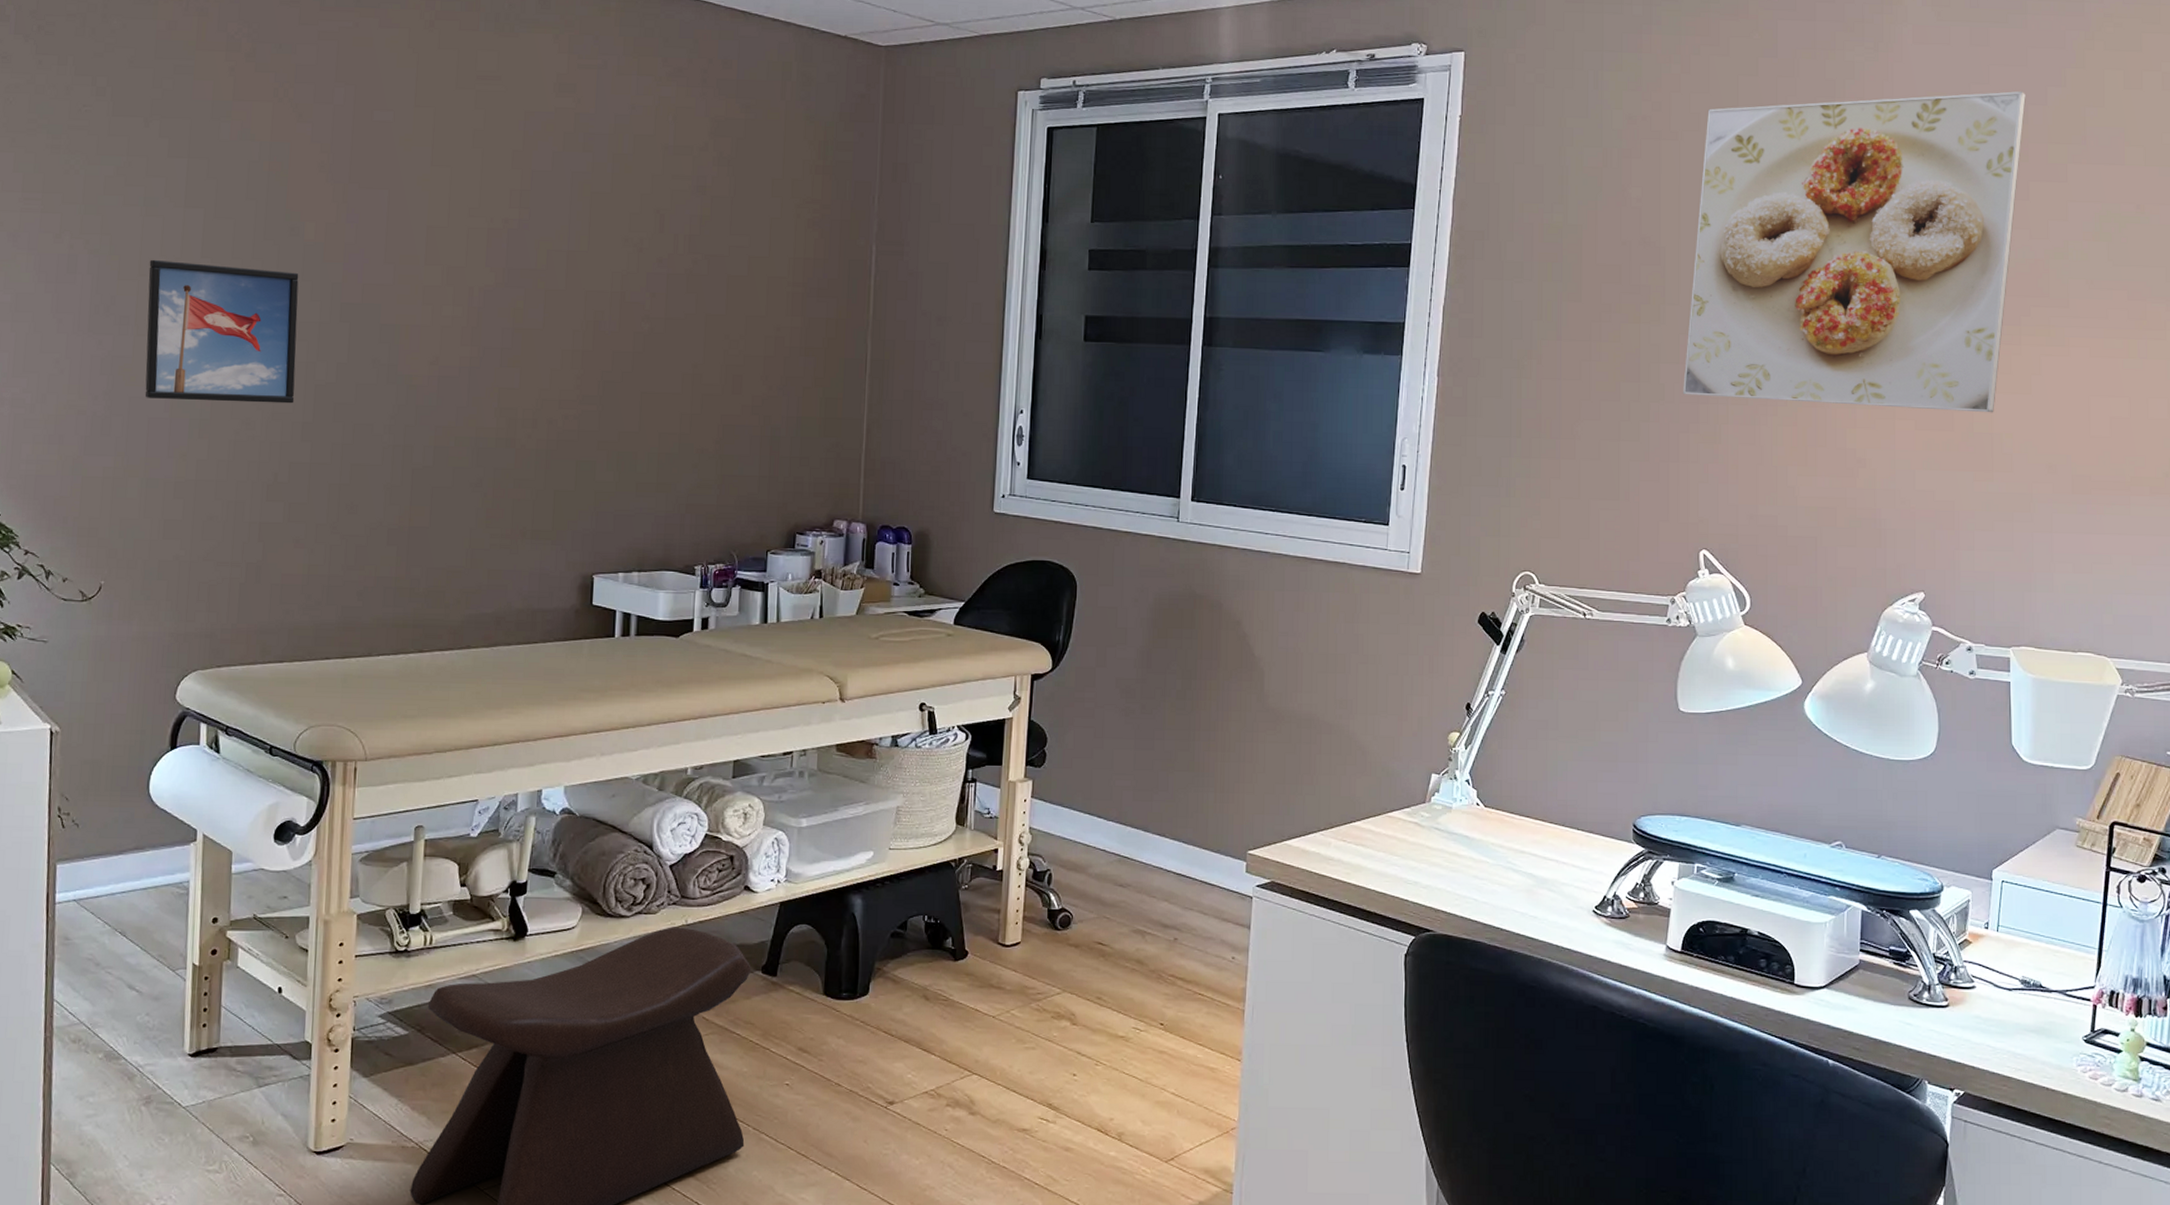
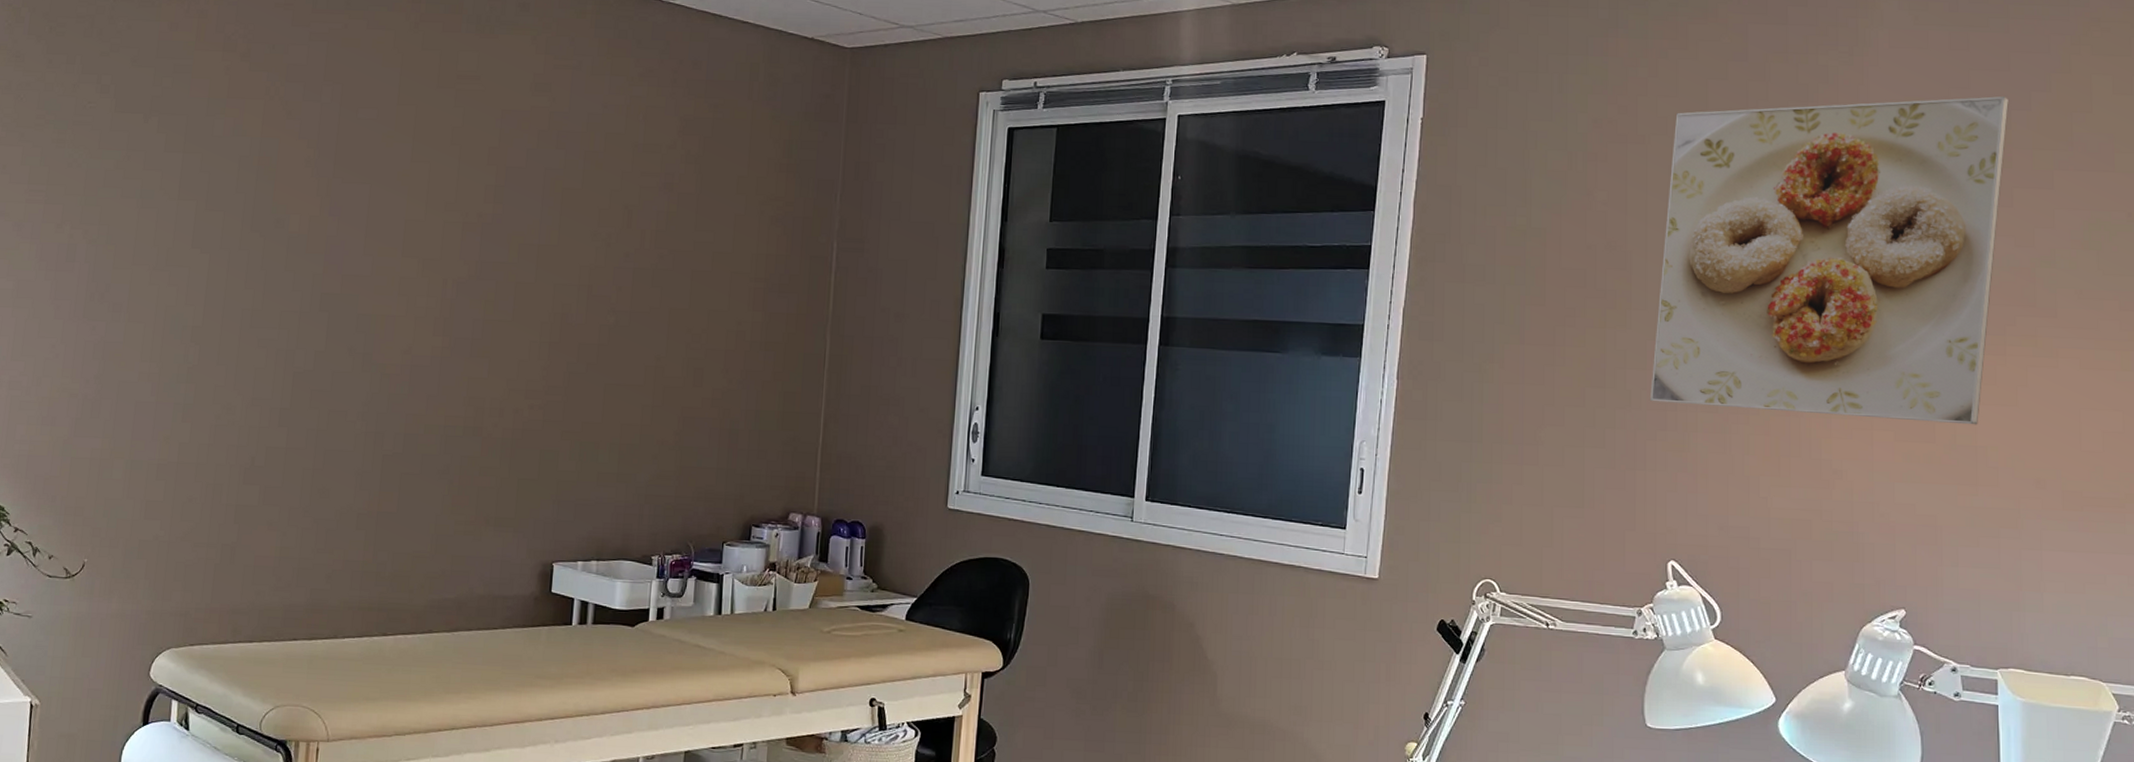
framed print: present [145,259,299,404] -> none [133,249,283,390]

